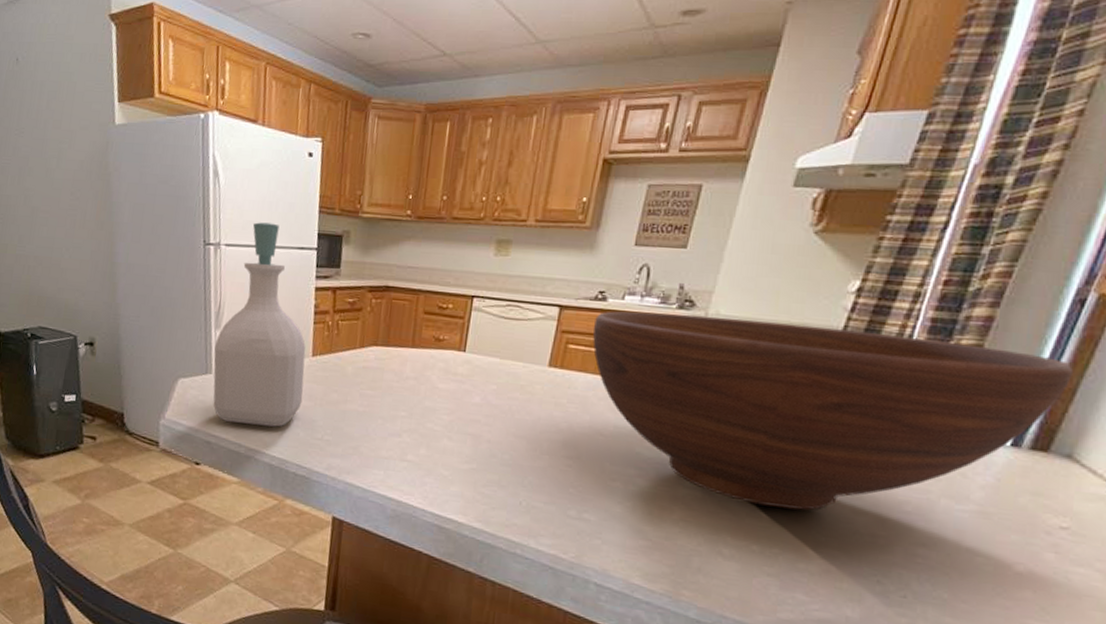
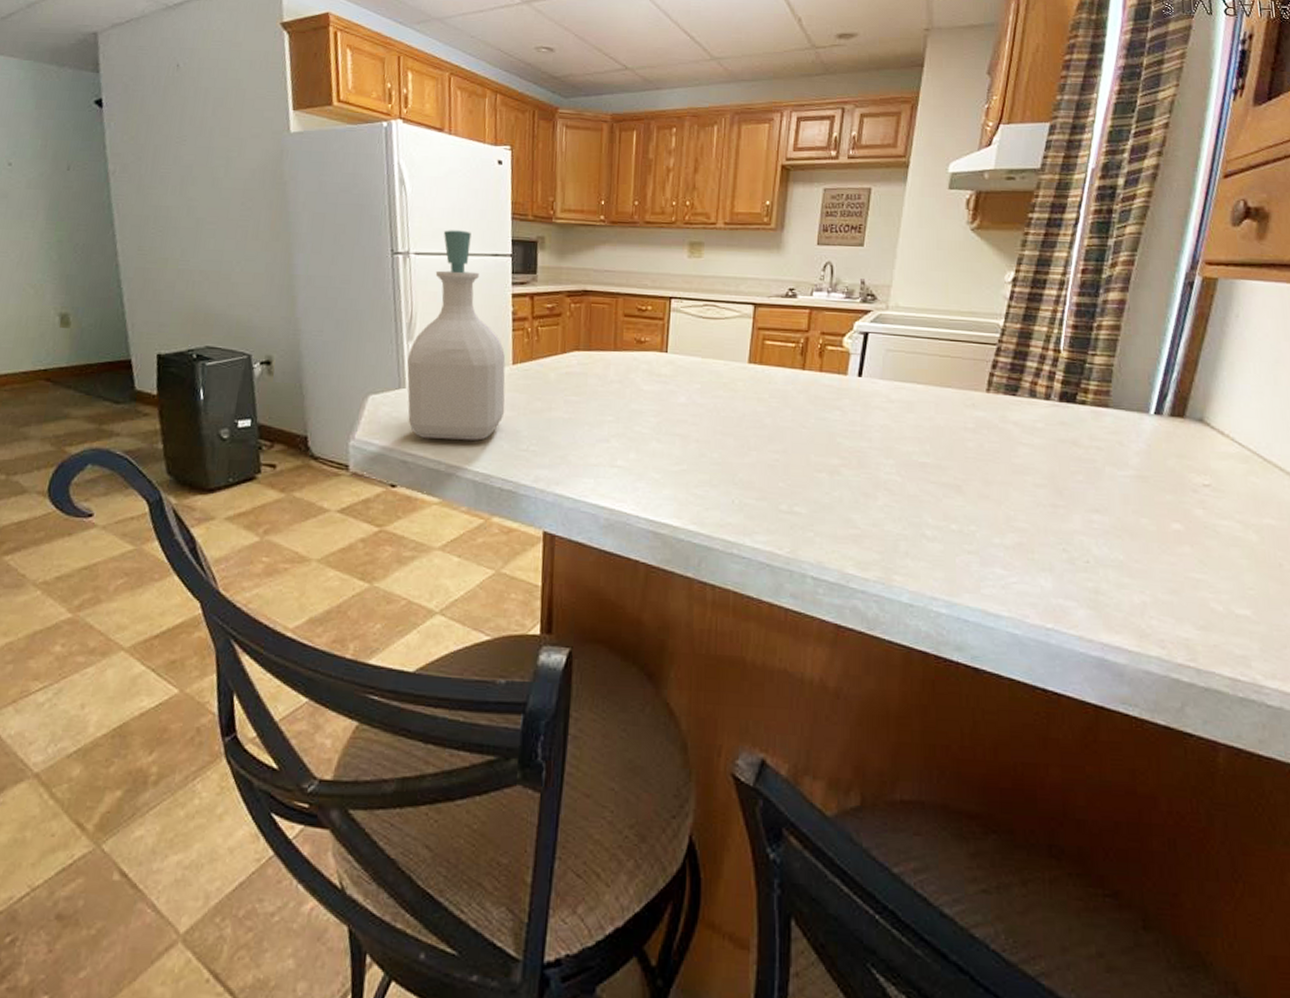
fruit bowl: present [592,311,1074,511] -> none [786,306,1194,487]

